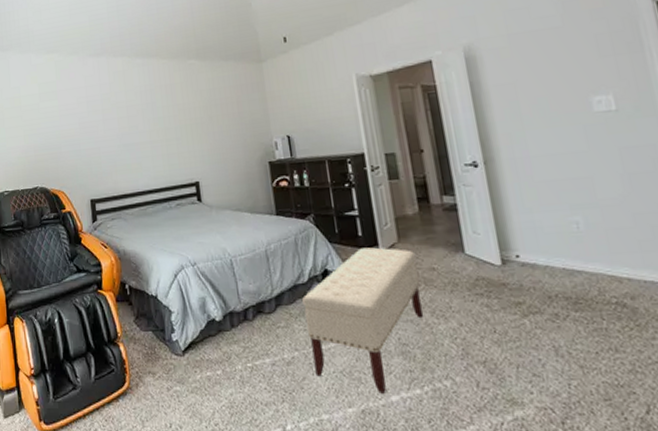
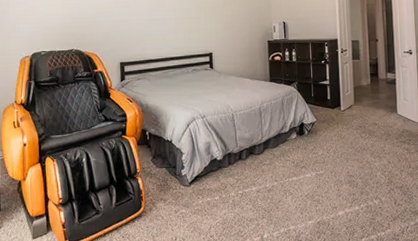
bench: present [302,247,423,394] -> none [284,108,365,210]

